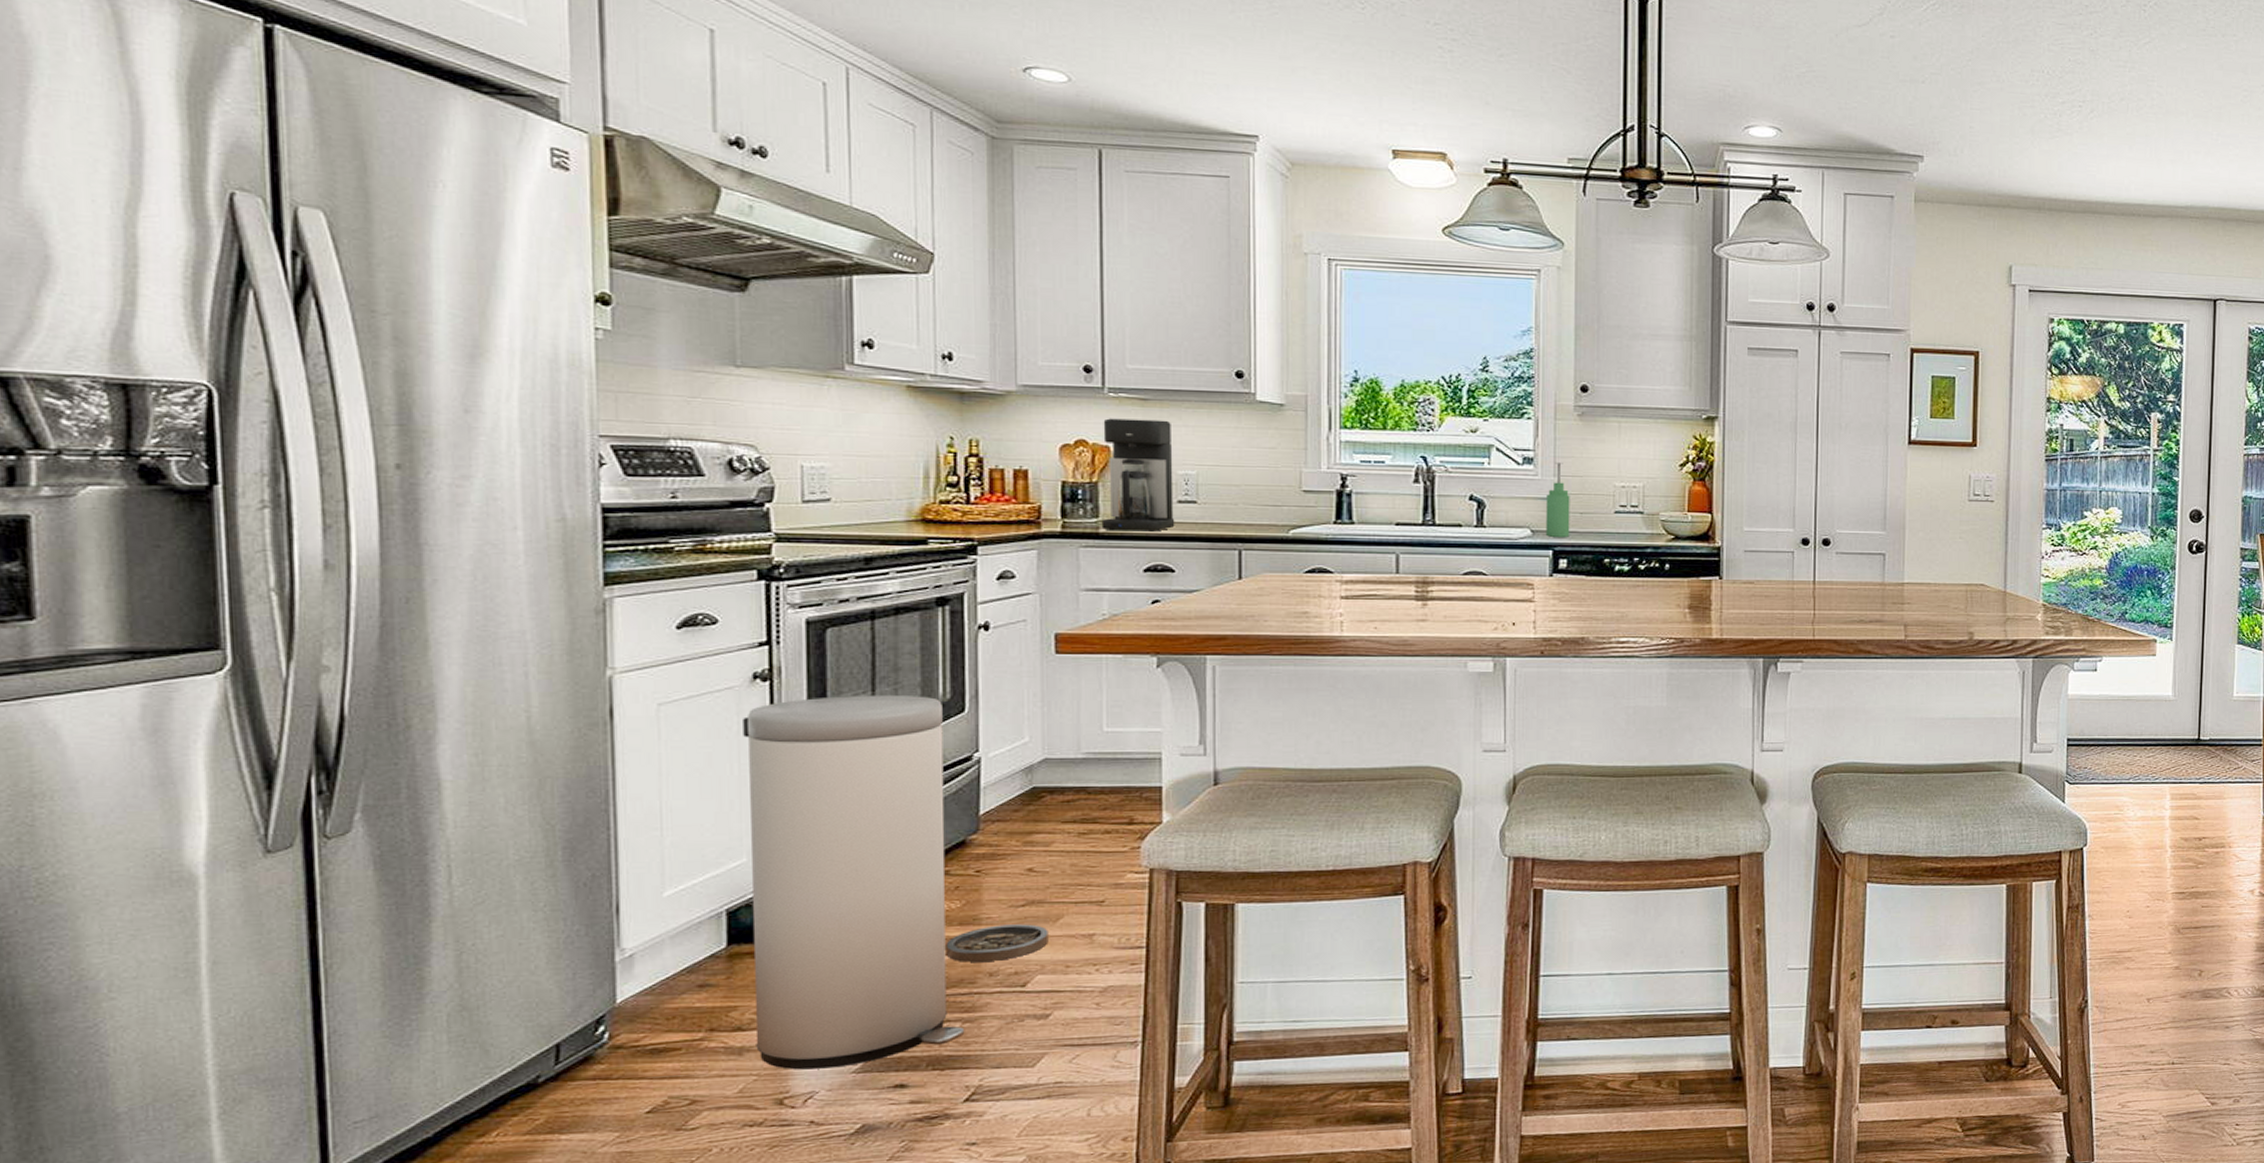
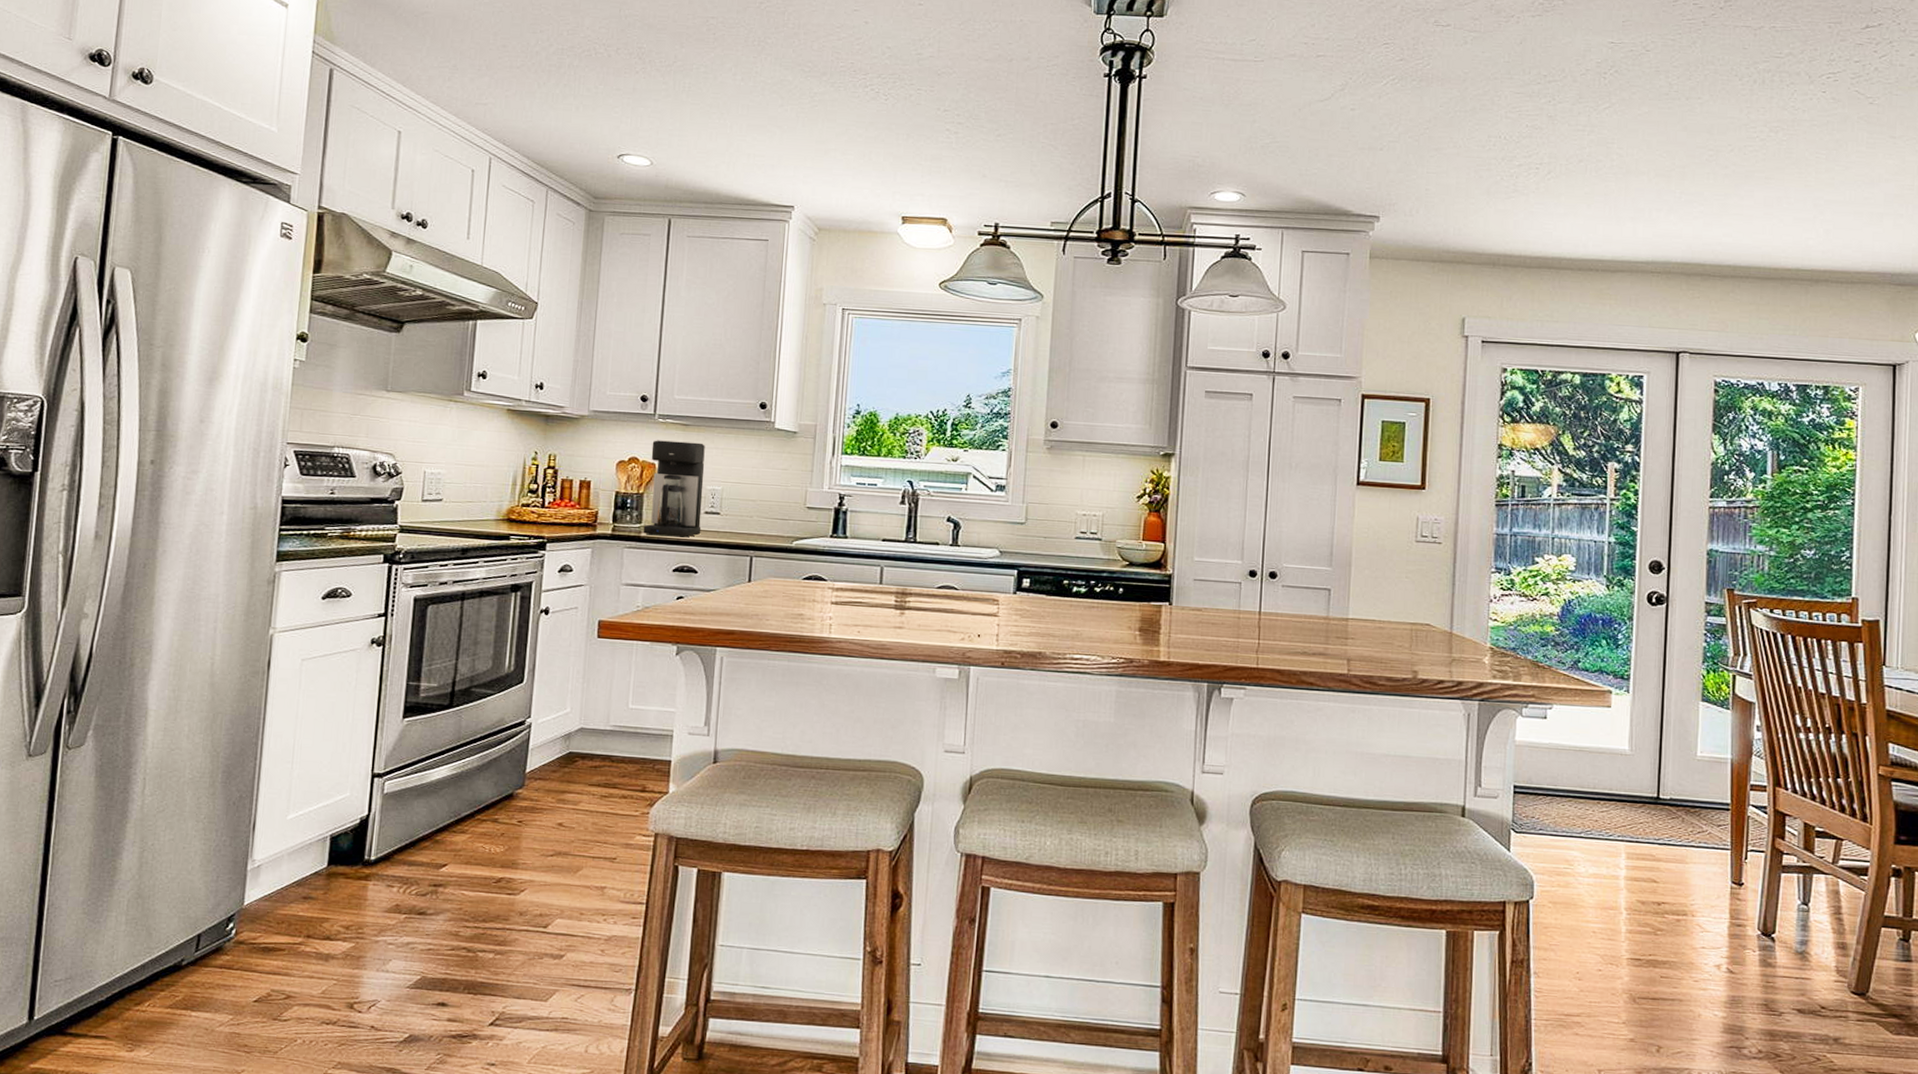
pedal bin: present [743,694,965,1070] -> none [338,662,507,981]
pet bowl: present [946,924,1049,962] -> none [488,870,570,902]
soap dispenser: present [1546,463,1570,537] -> none [1012,491,1036,559]

